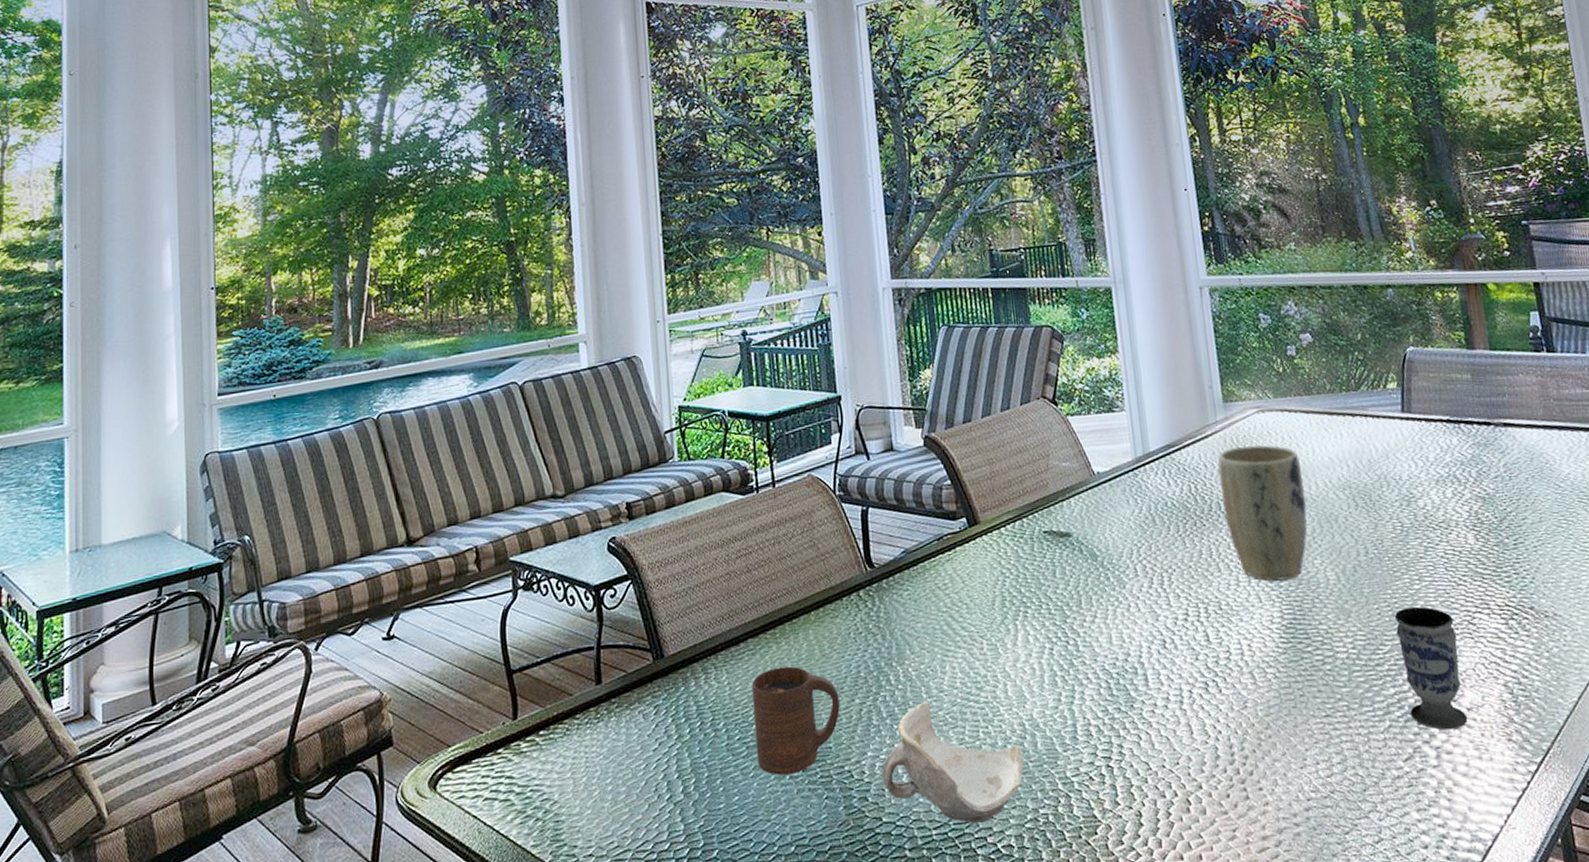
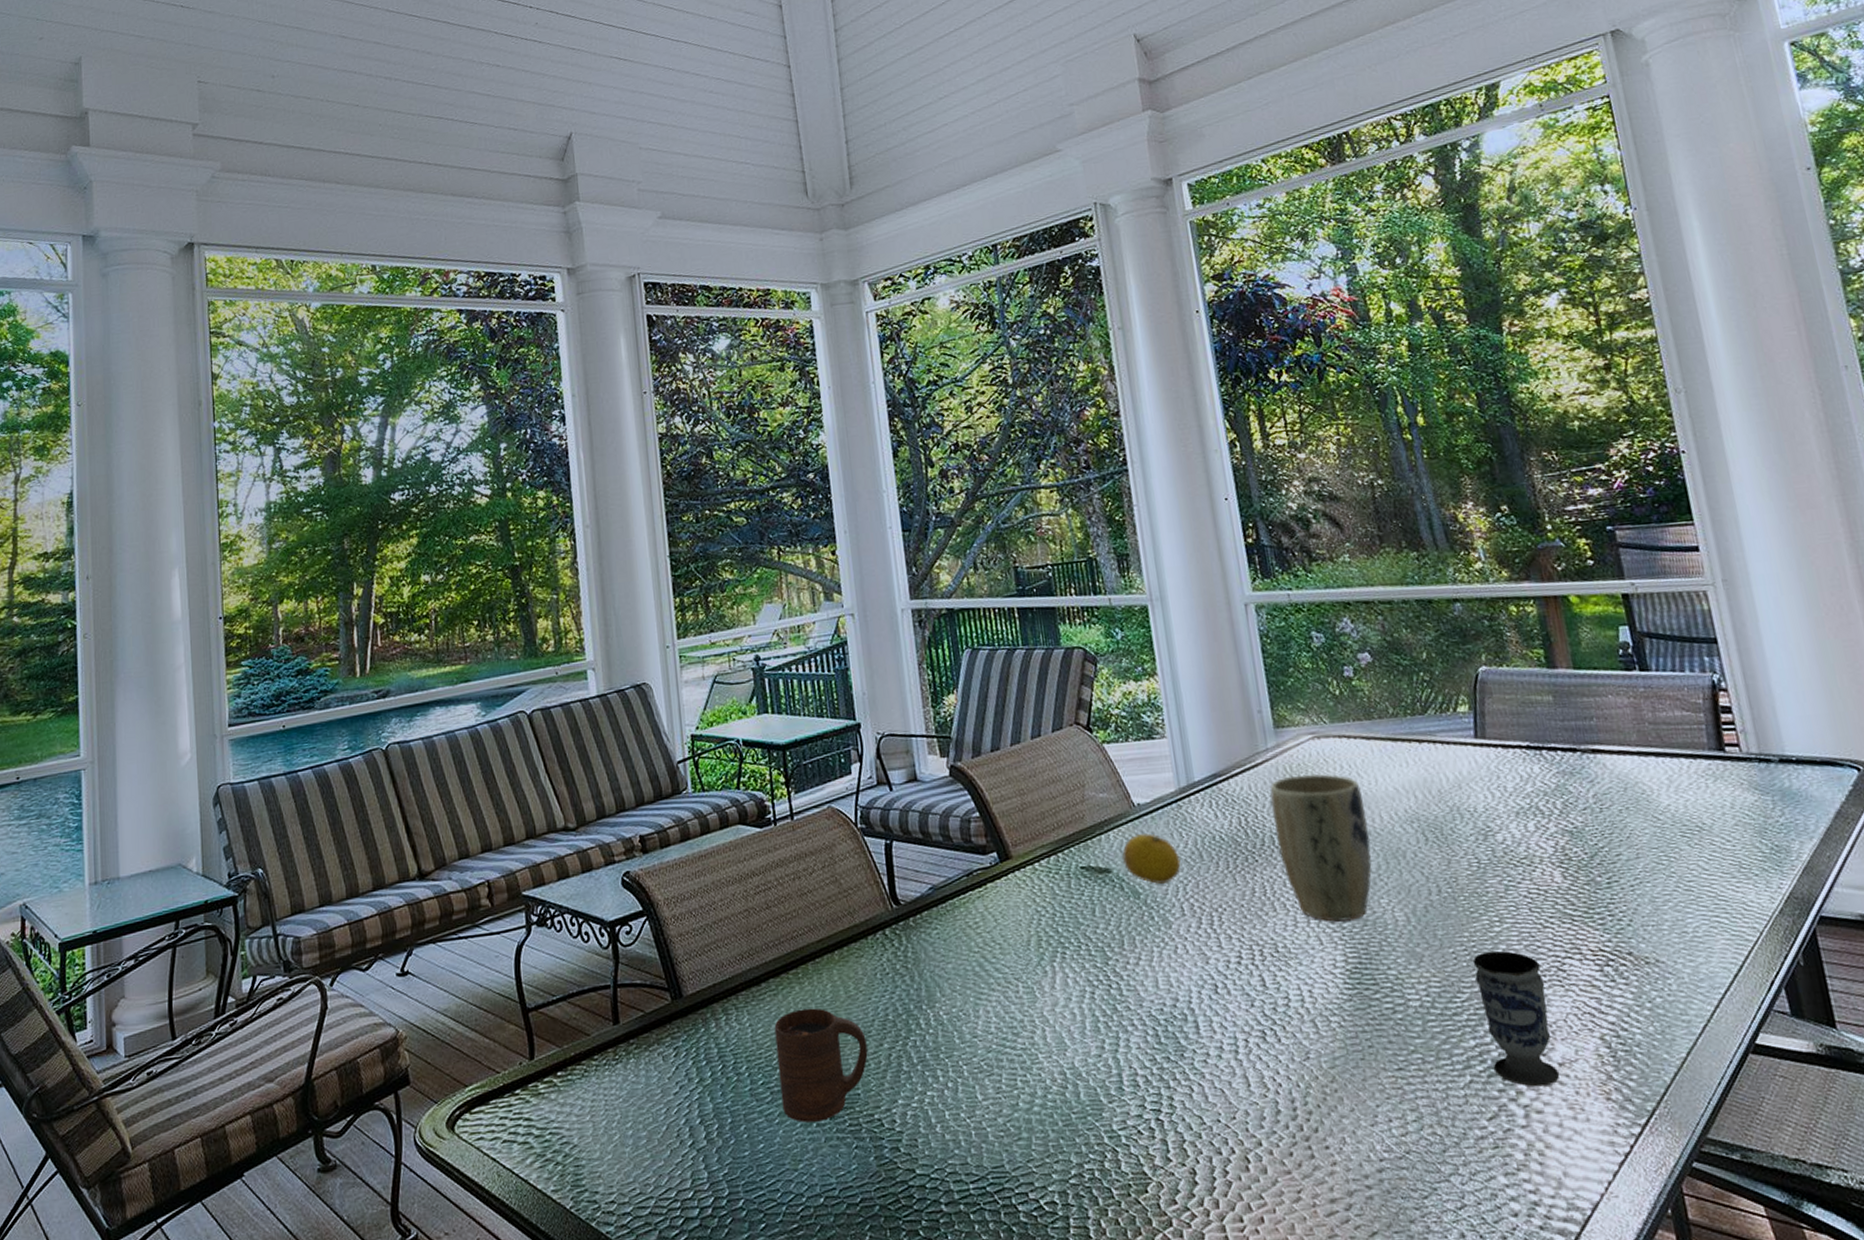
bowl: present [882,700,1025,823] -> none [914,1046,1067,1178]
fruit: none [1082,500,1136,547] -> present [1122,833,1181,884]

